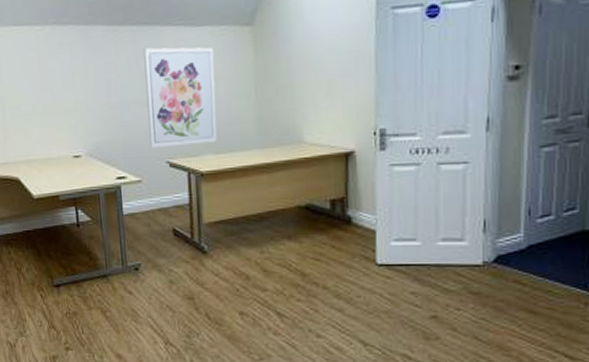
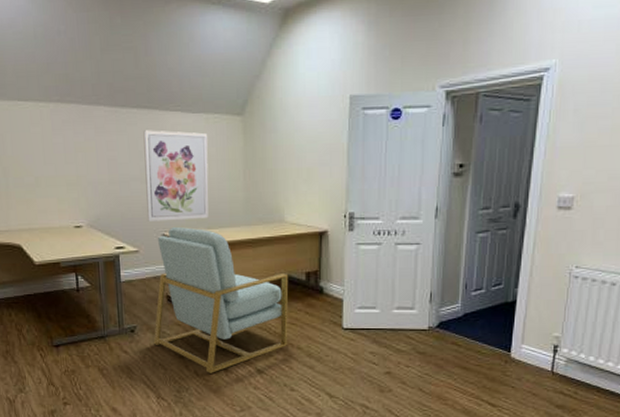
chair: none [159,152,311,316] -> present [153,226,289,373]

